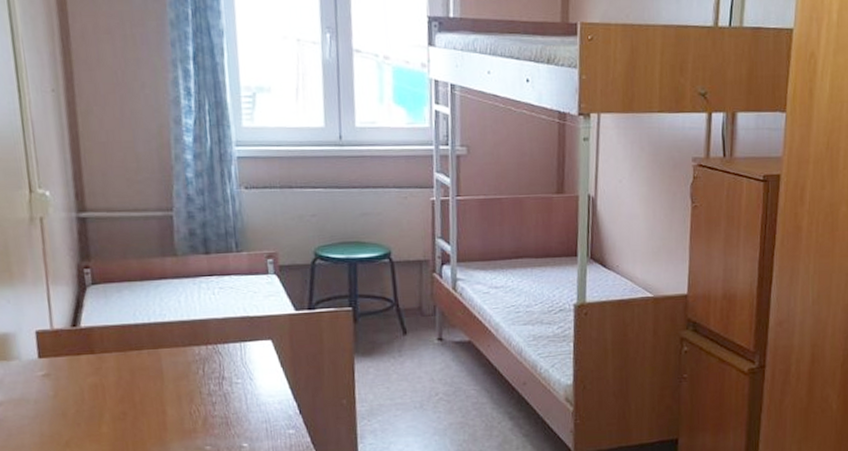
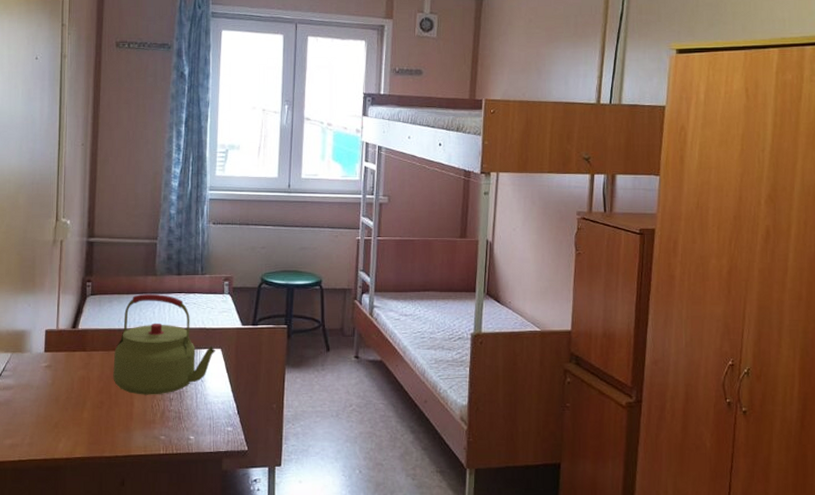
kettle: none [132,278,264,401] -> present [113,293,215,395]

